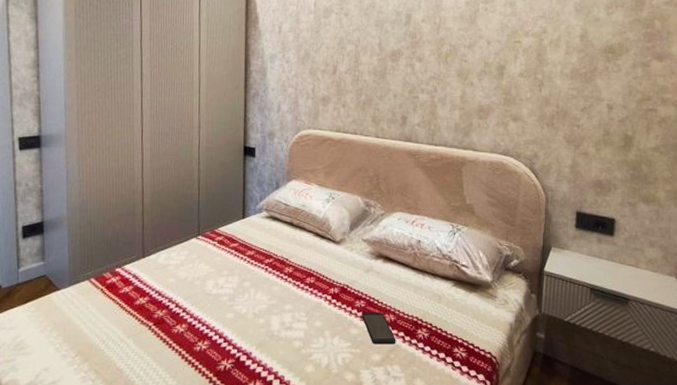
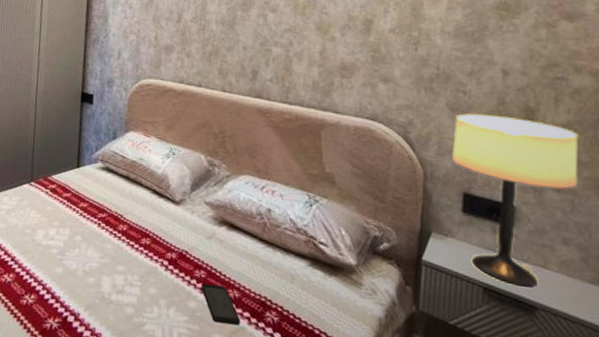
table lamp: none [567,144,663,284] -> present [451,113,578,287]

